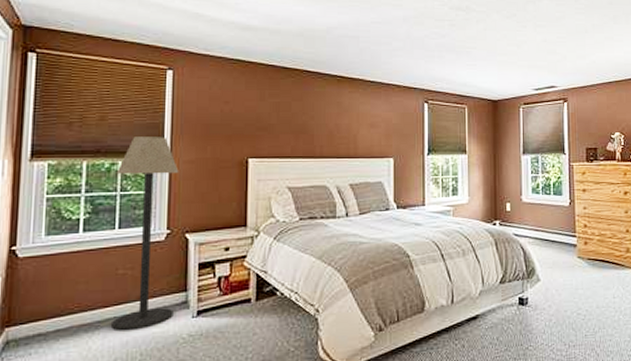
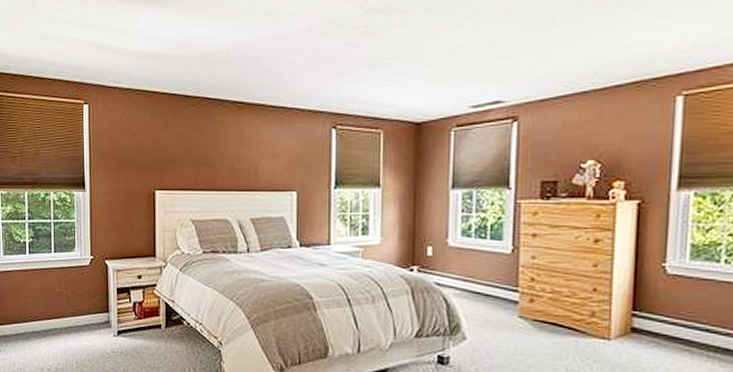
floor lamp: present [110,136,179,330] -> none [49,169,99,341]

